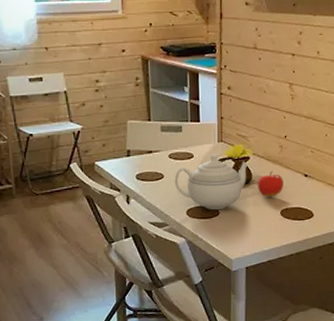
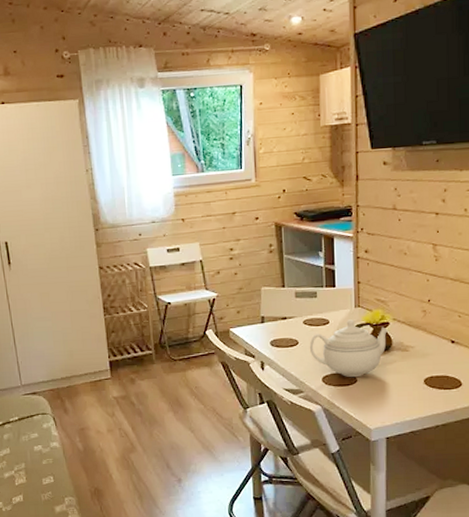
fruit: present [258,171,283,198] -> none [398,337,427,365]

